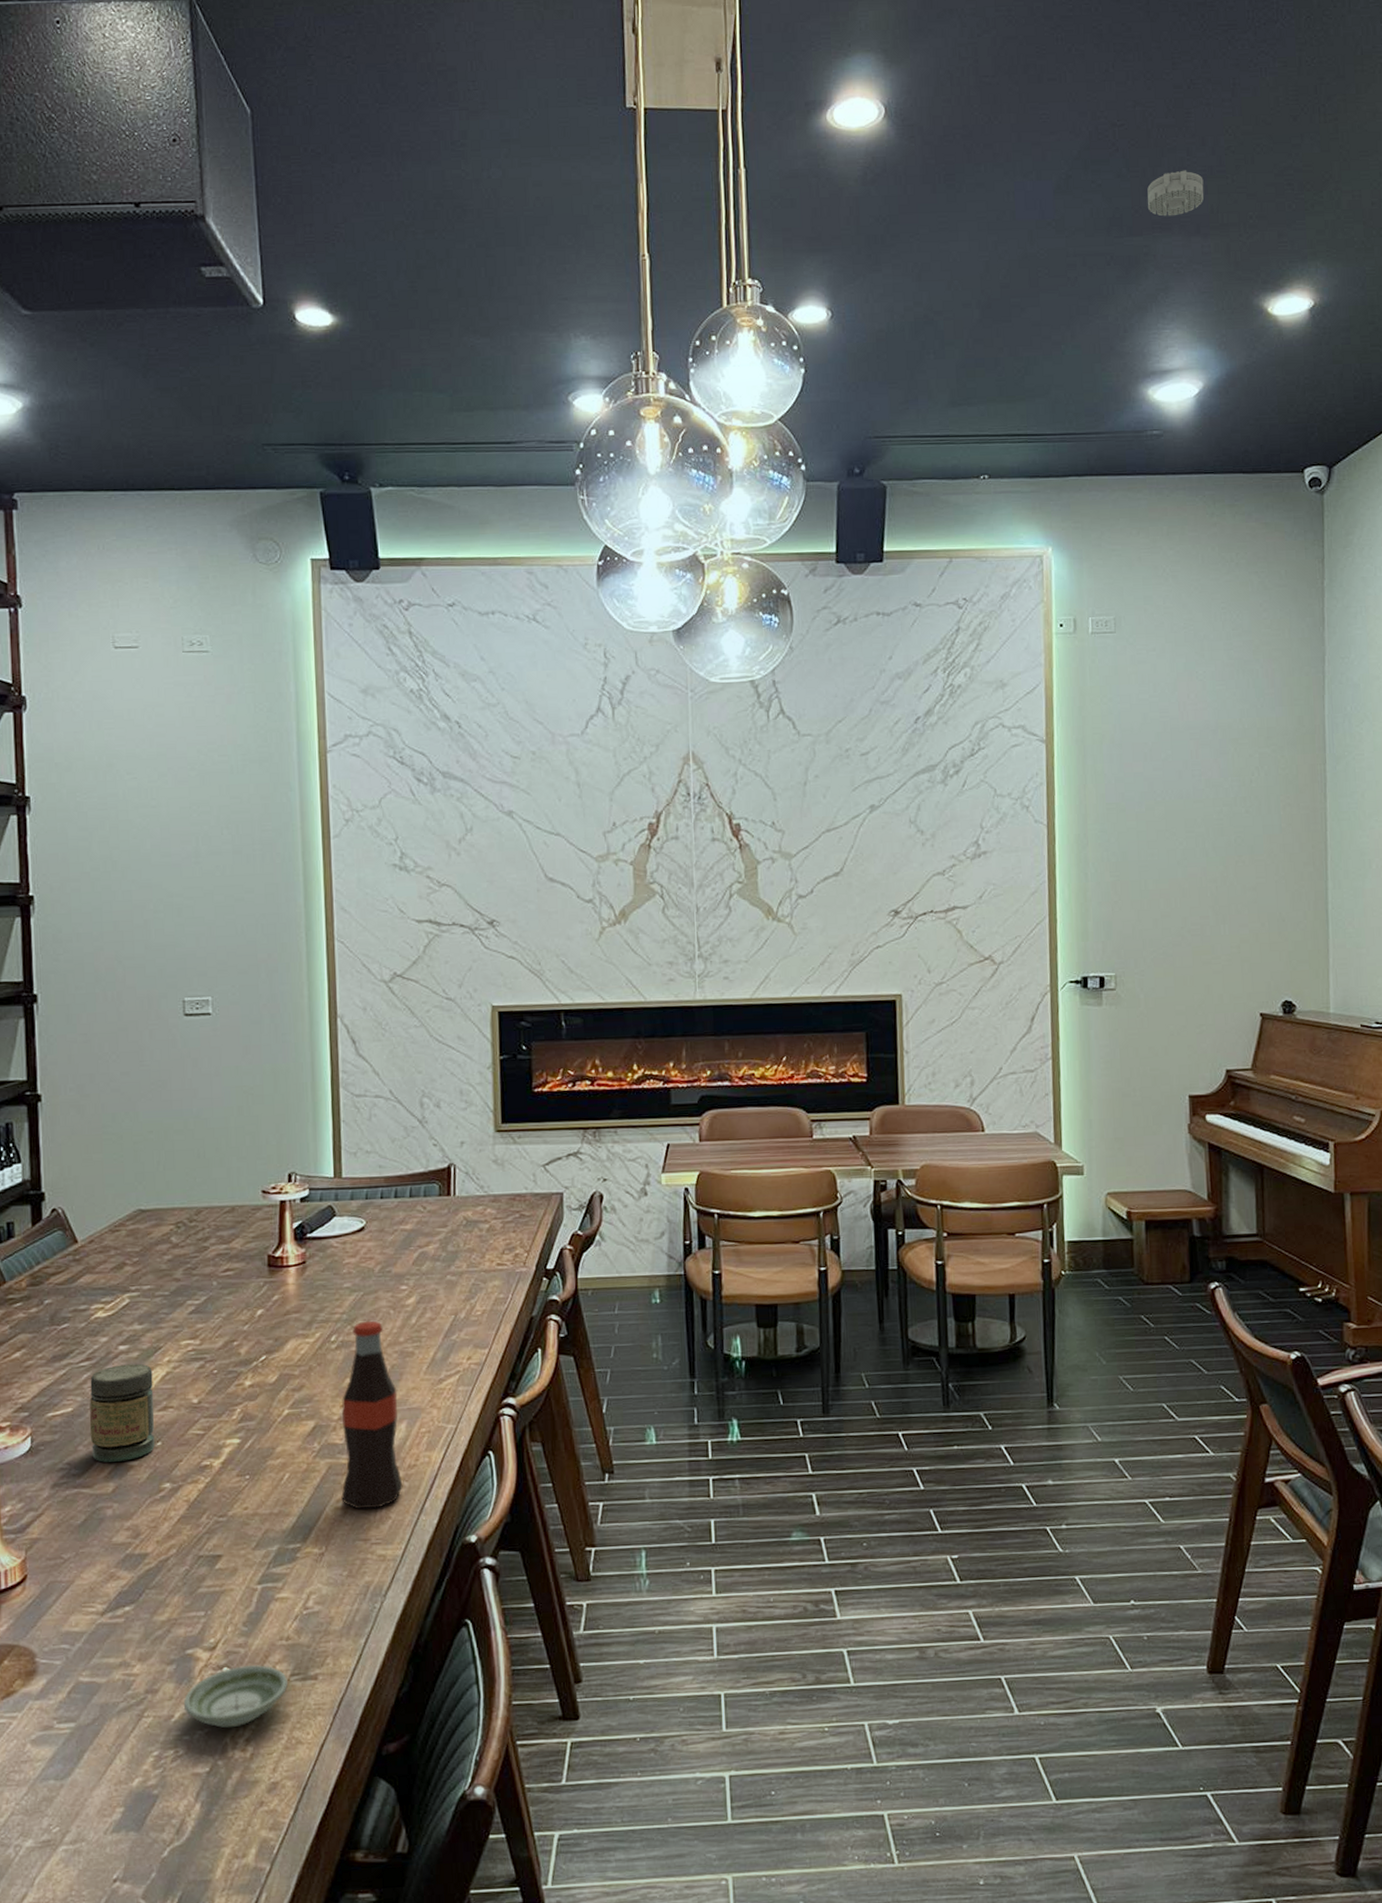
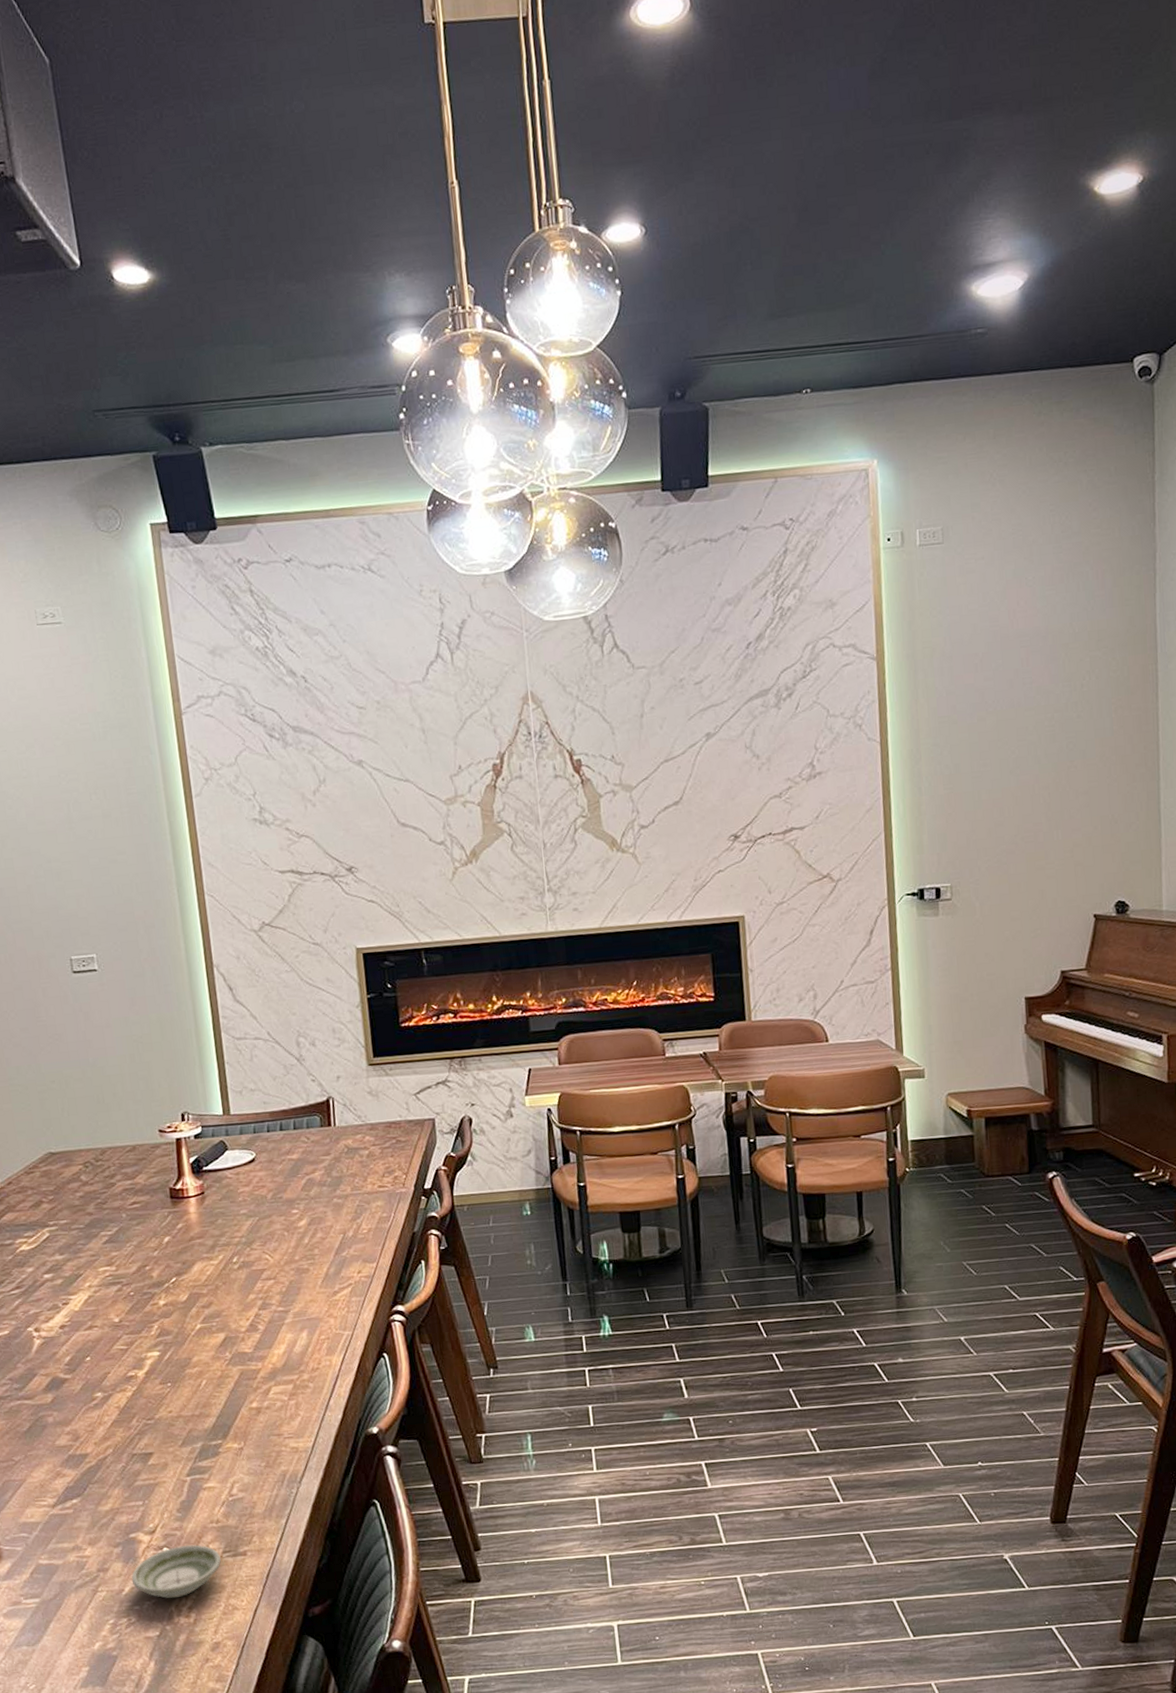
jar: present [89,1363,155,1462] -> none [21,1289,85,1377]
bottle: present [341,1320,403,1510] -> none [247,1242,309,1409]
smoke detector: present [1147,170,1204,217] -> none [966,42,1026,96]

